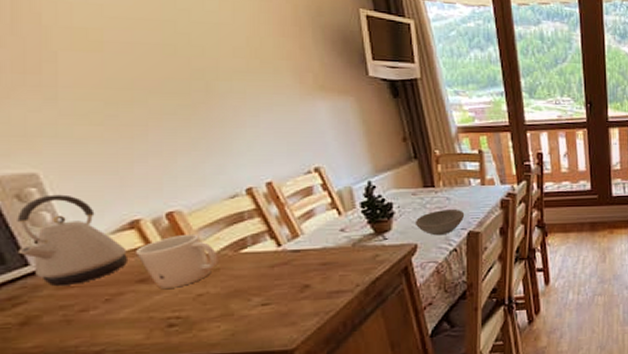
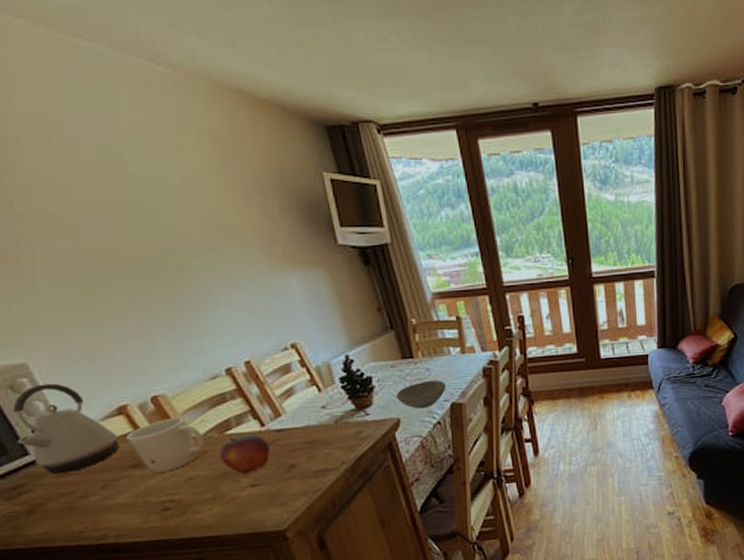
fruit: none [232,253,284,293] -> present [219,434,270,475]

